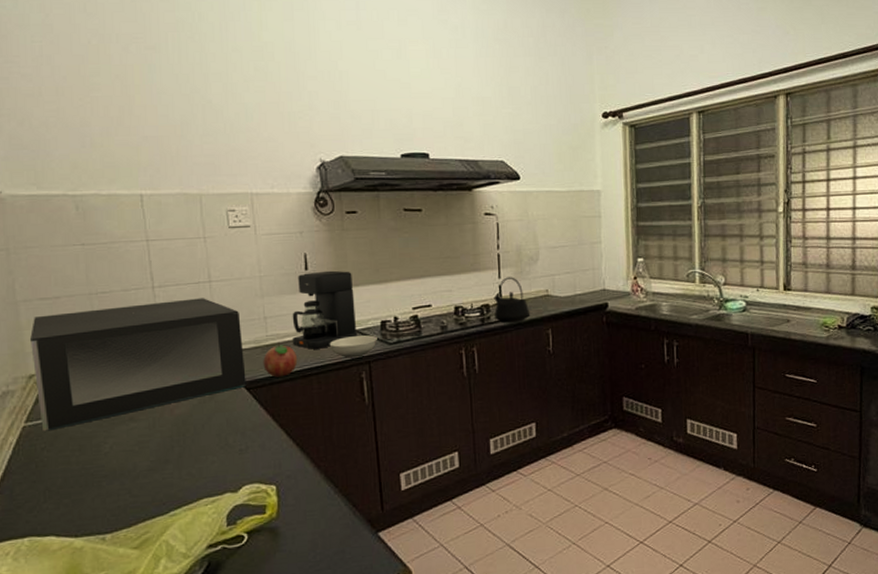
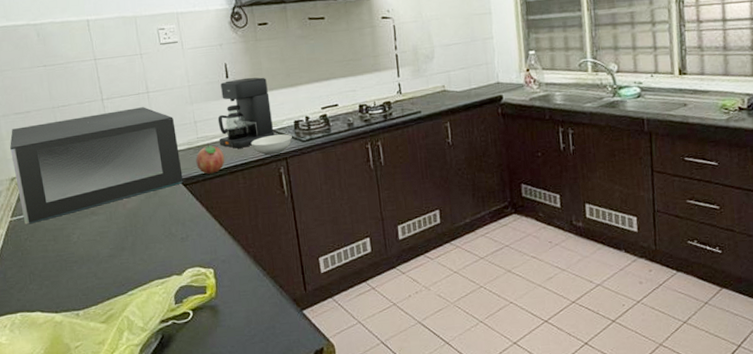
kettle: present [493,277,530,324] -> none [394,75,429,119]

